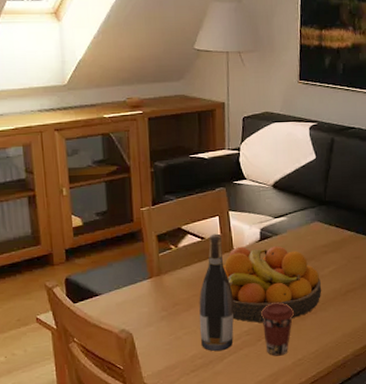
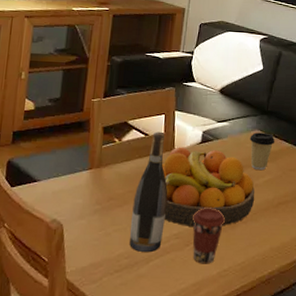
coffee cup: none [310,223,337,262] -> present [249,132,275,171]

